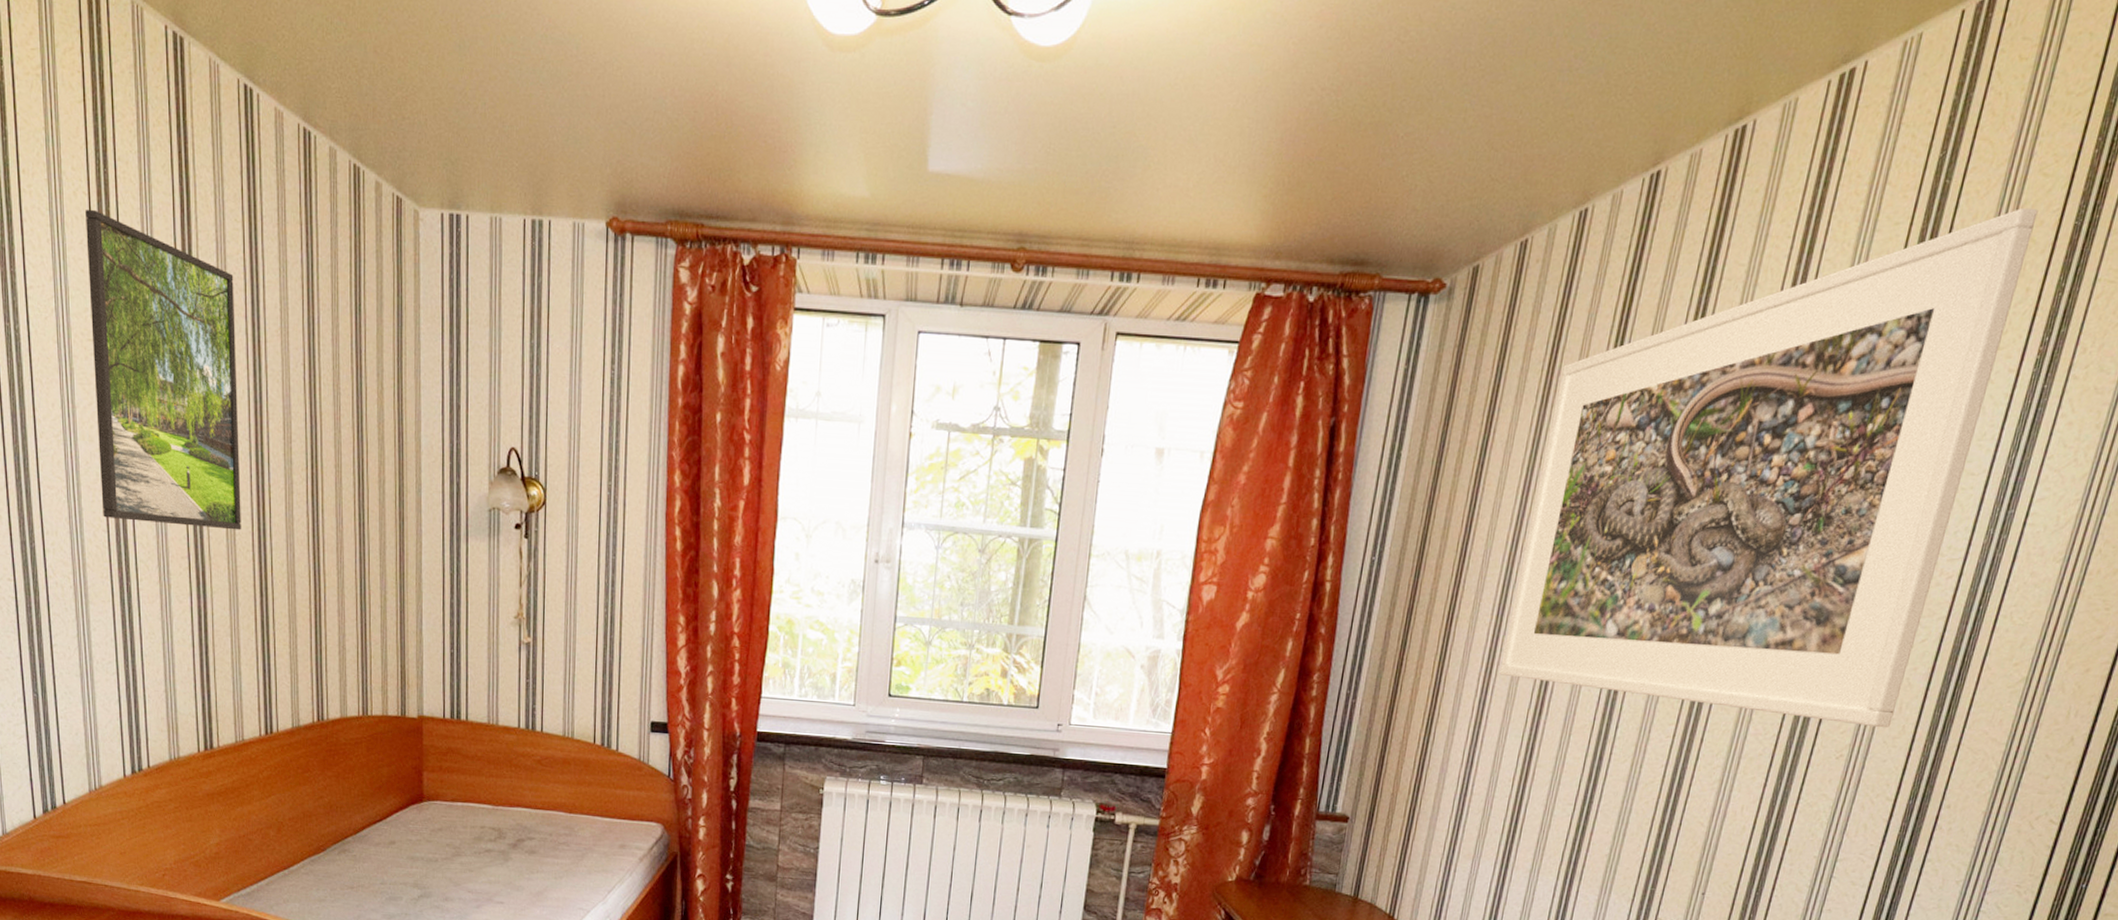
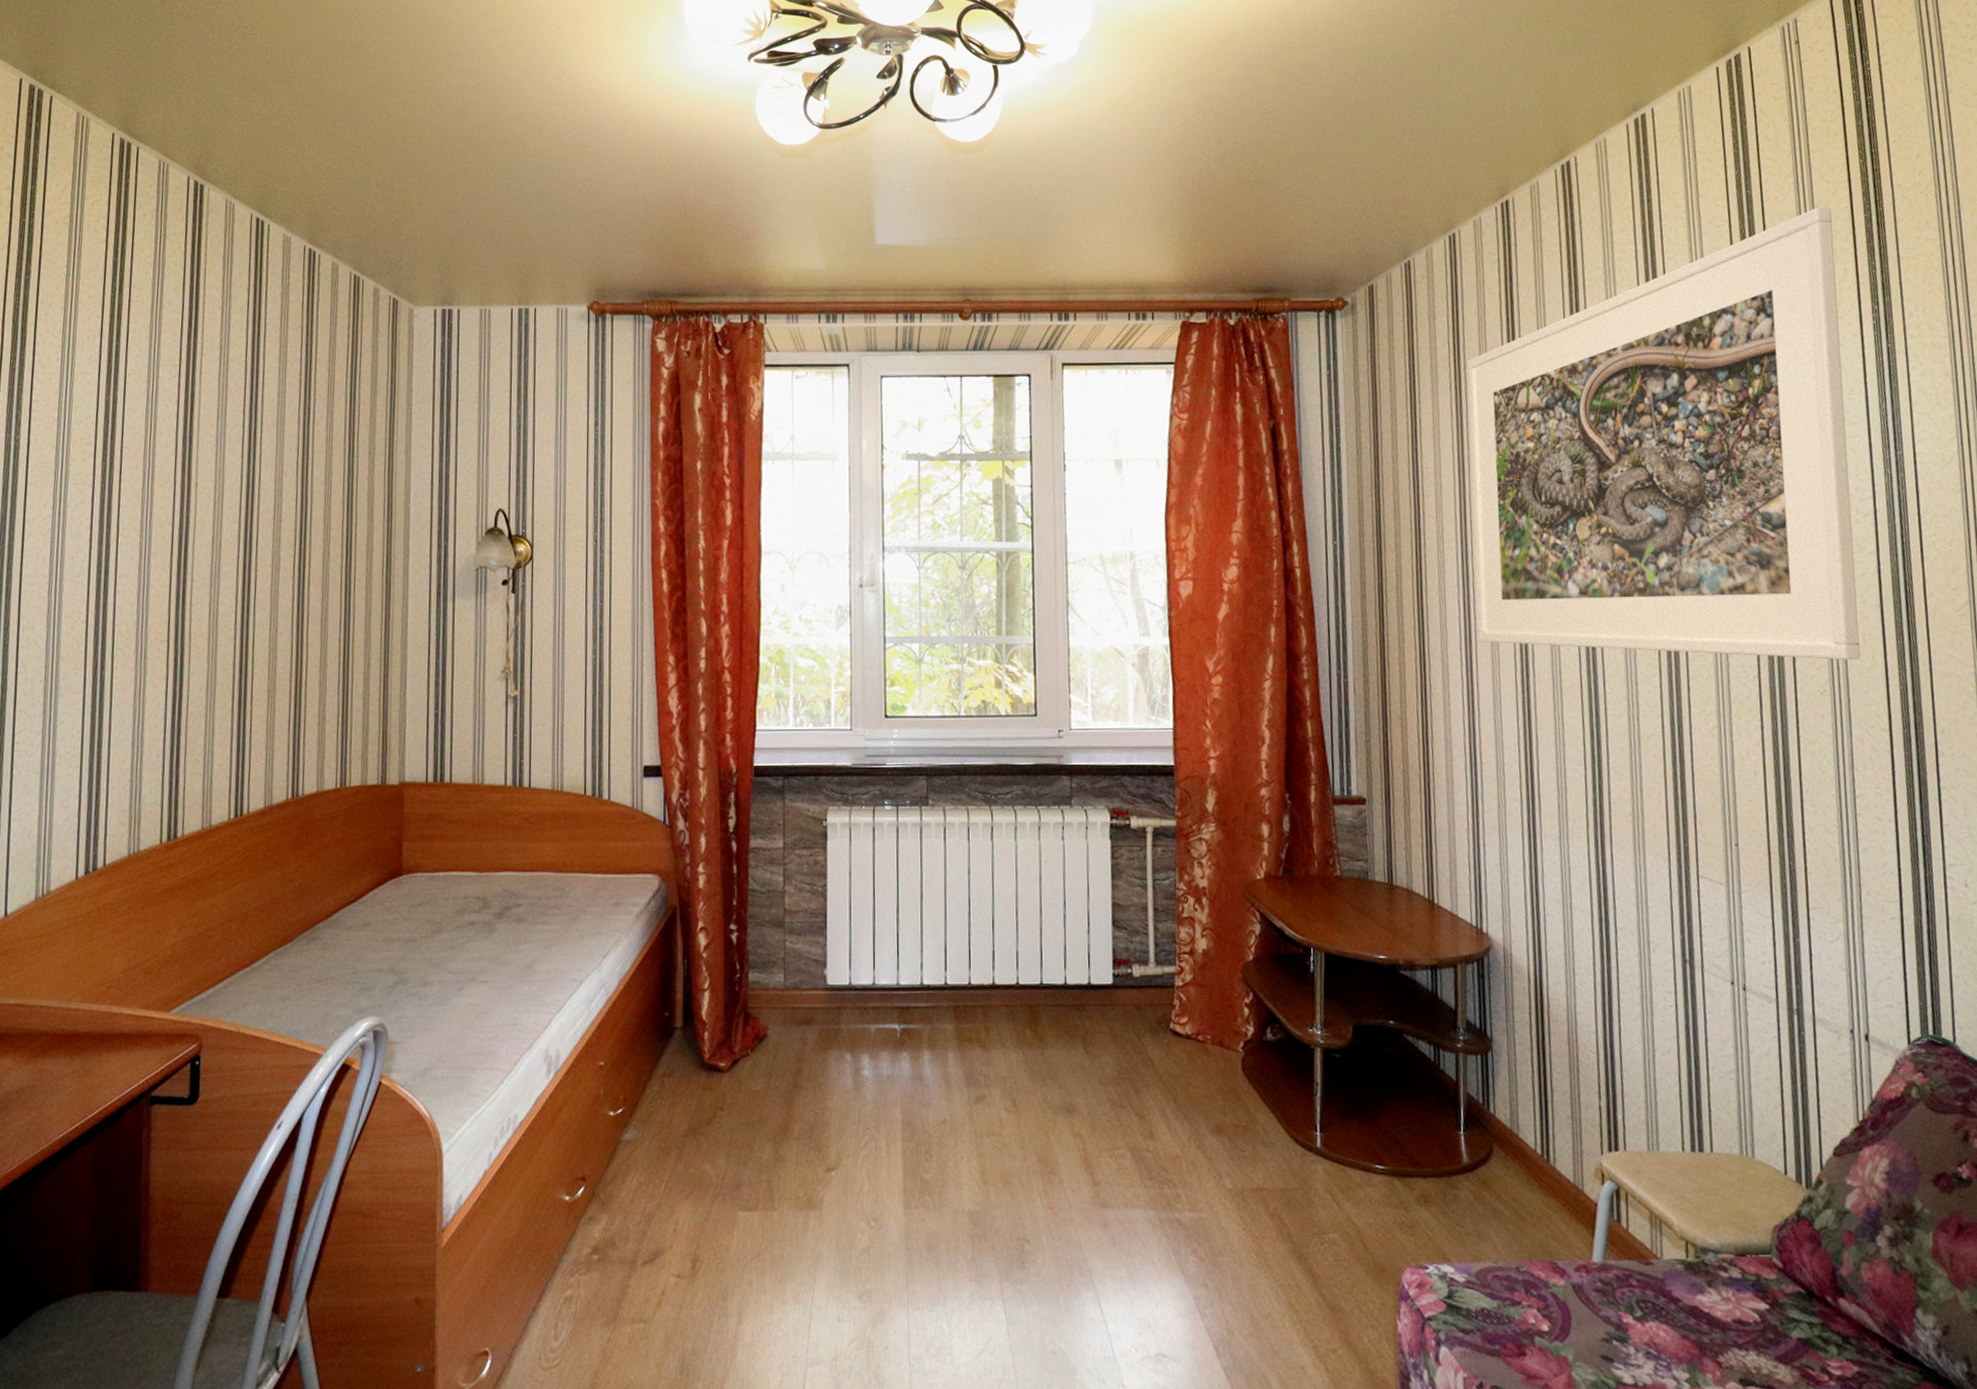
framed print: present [85,209,241,530] -> none [83,329,235,610]

